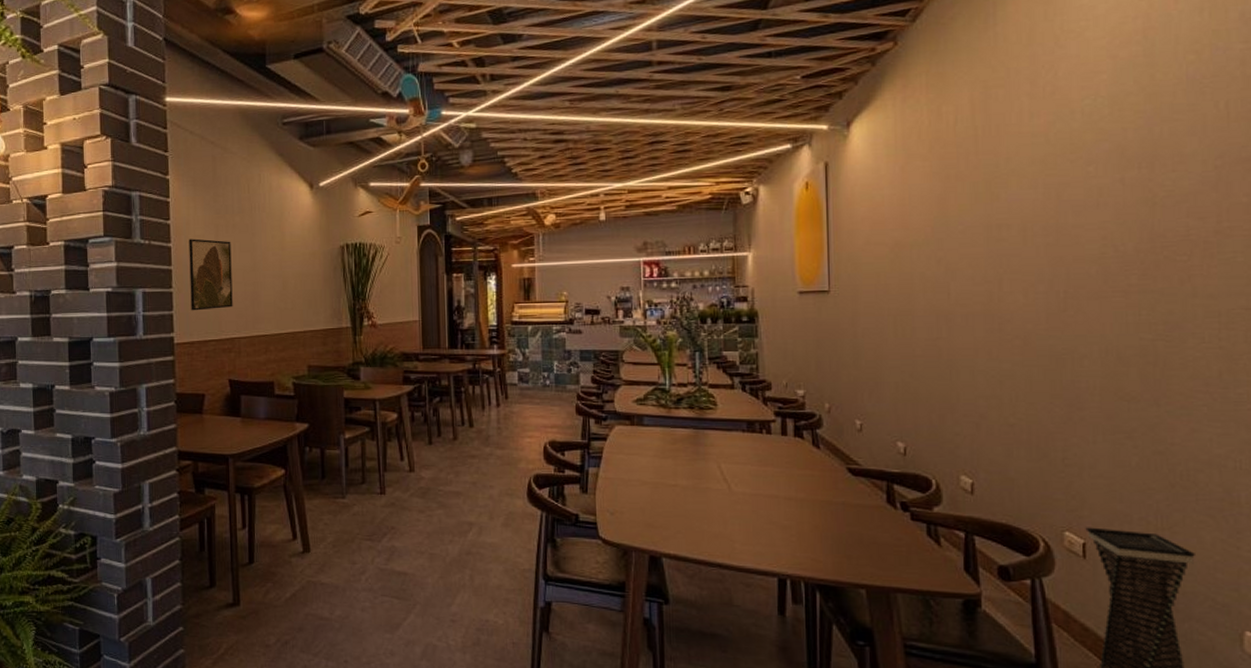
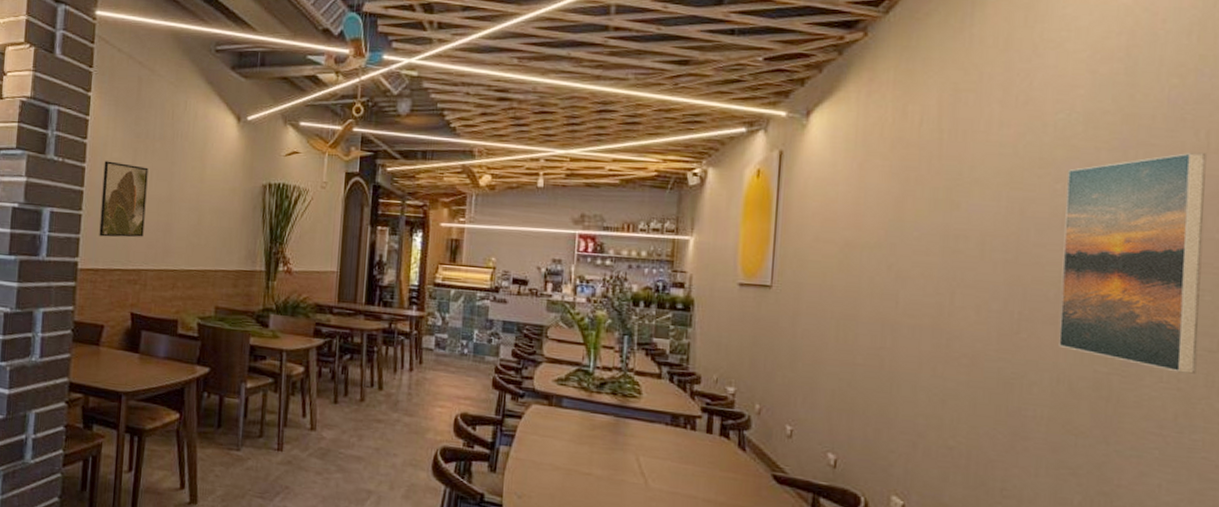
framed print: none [1097,122,1235,332] -> present [1059,152,1207,374]

